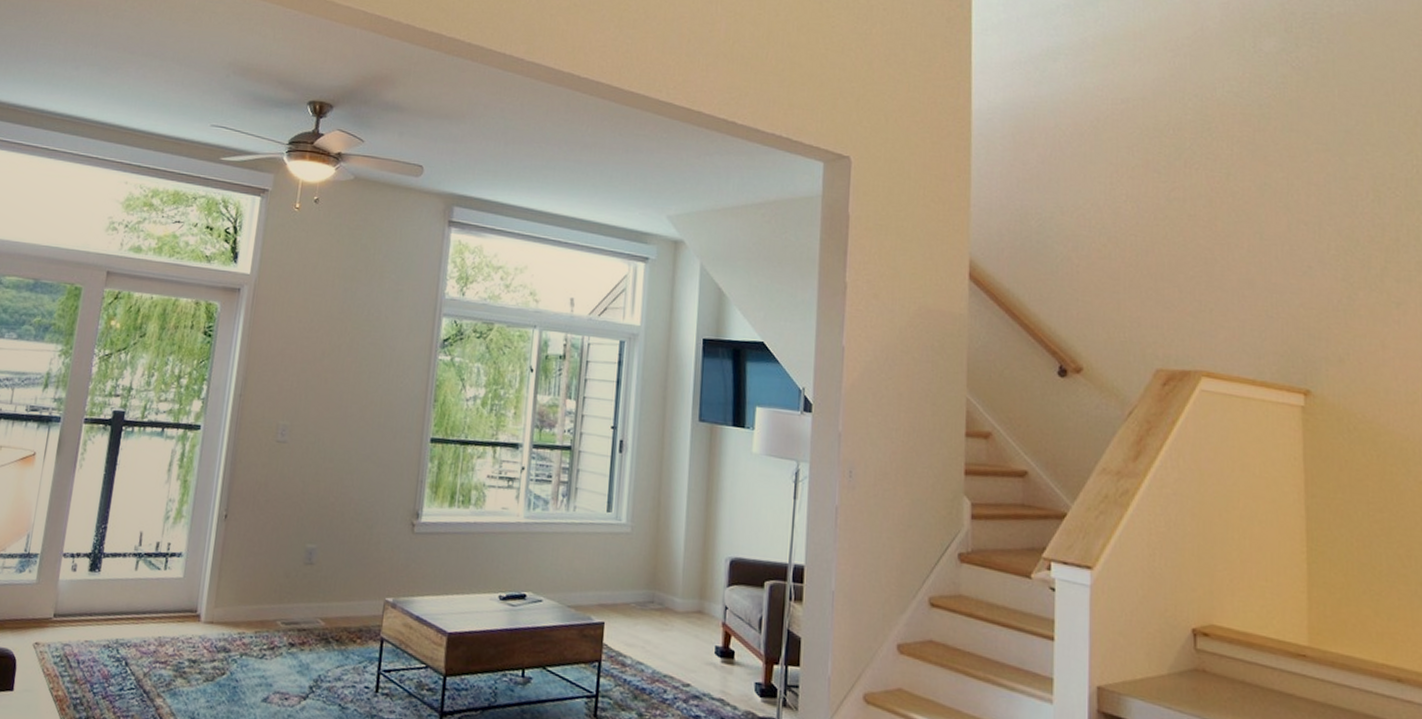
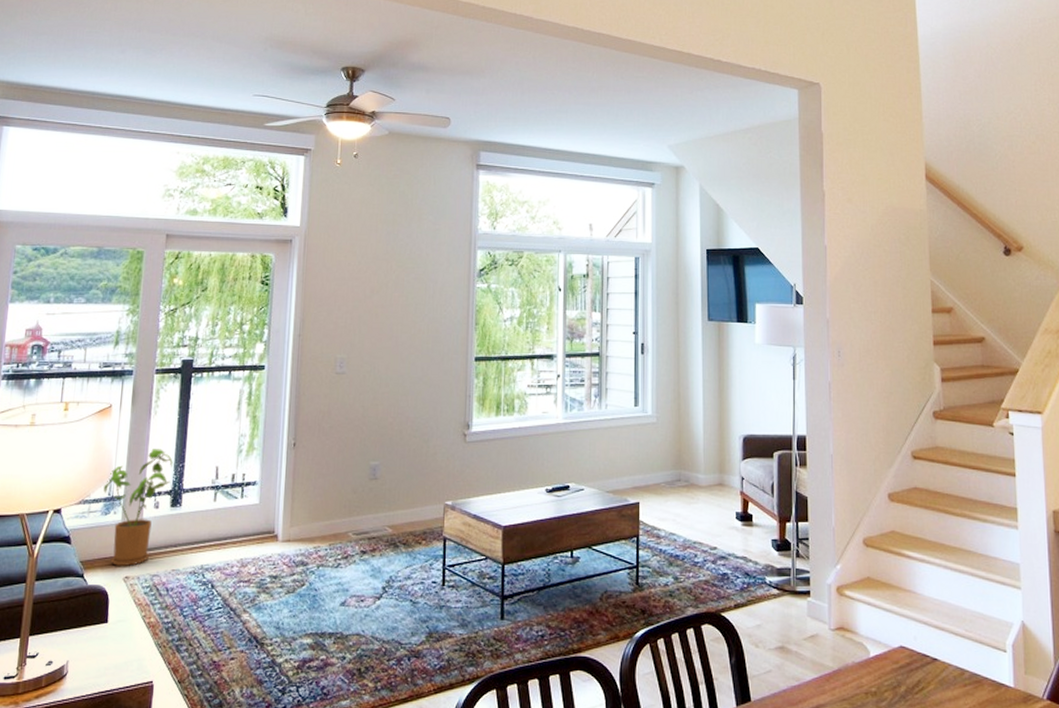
house plant: none [20,505,95,632] -> present [103,449,173,566]

